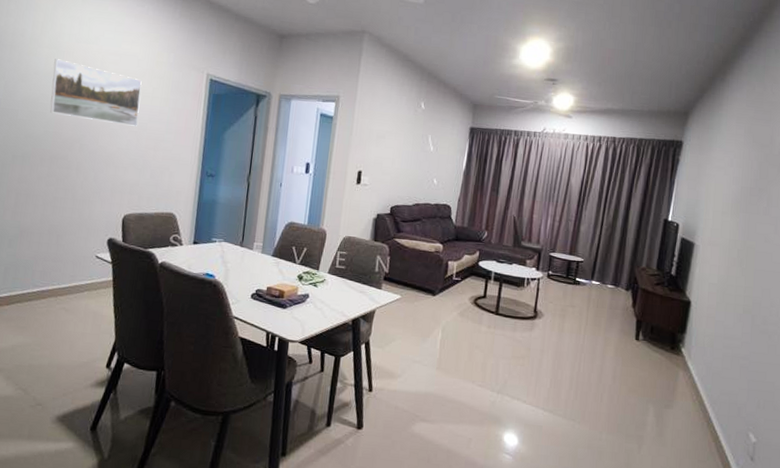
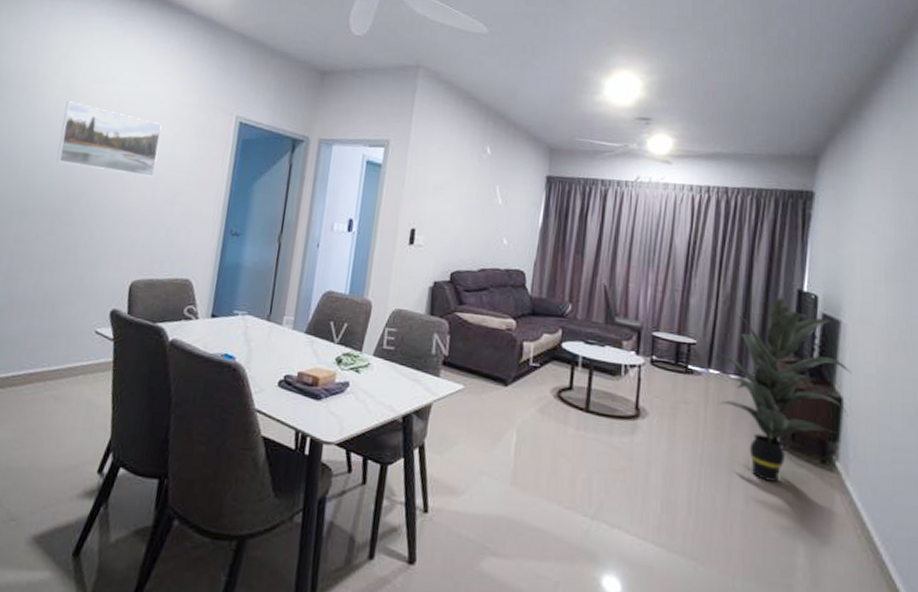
indoor plant: none [599,225,700,364] -> present [718,297,852,482]

